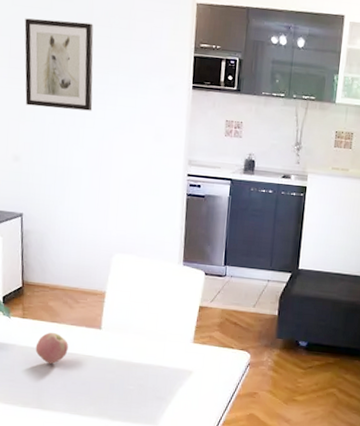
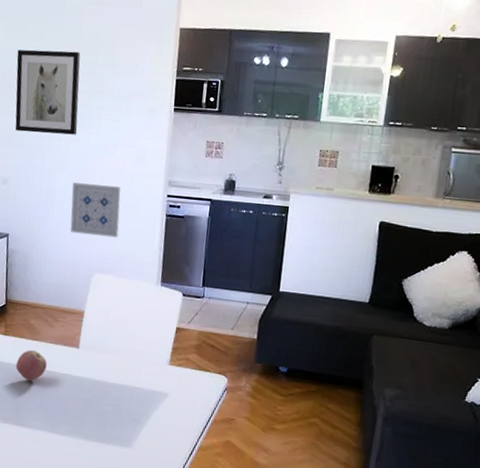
wall art: none [88,160,141,218] -> present [70,182,122,238]

